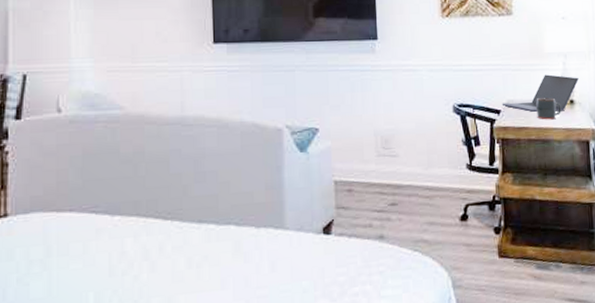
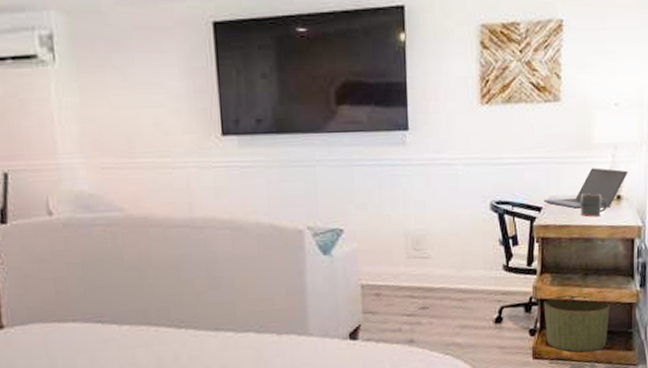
basket: none [506,194,571,252] -> present [543,295,611,353]

